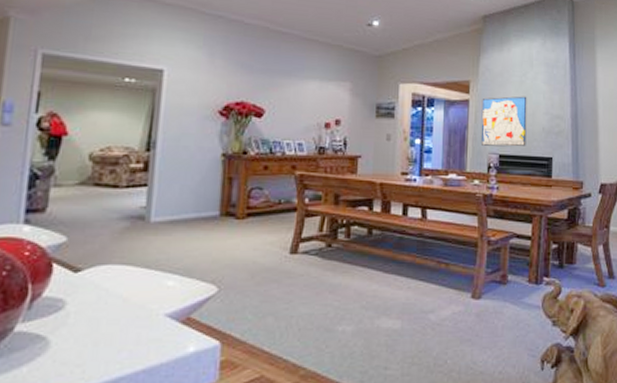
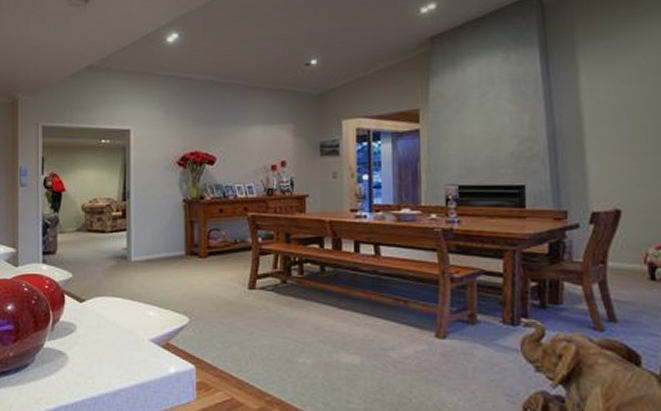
wall art: present [481,96,527,147] -> none [434,119,491,177]

